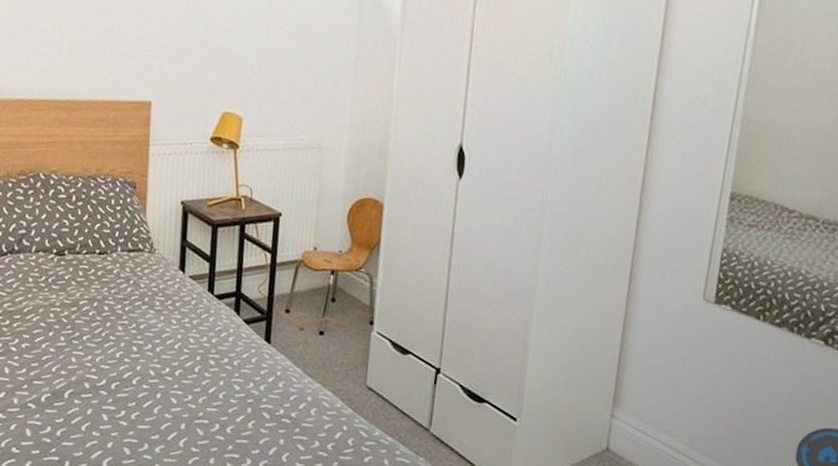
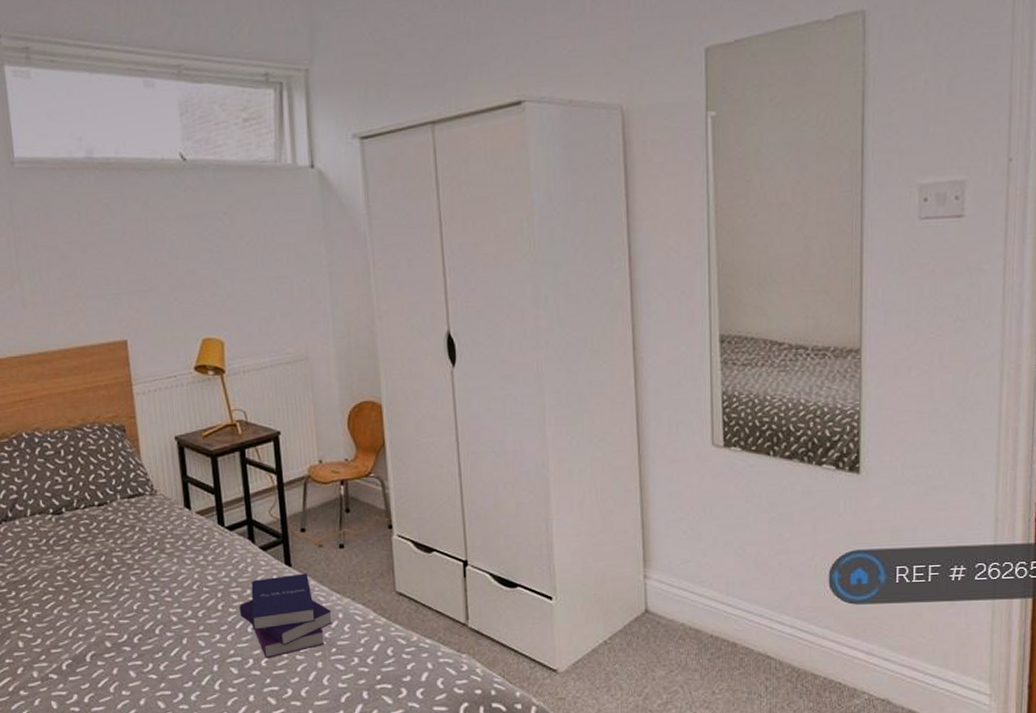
book: none [214,350,302,427] -> present [239,573,332,658]

